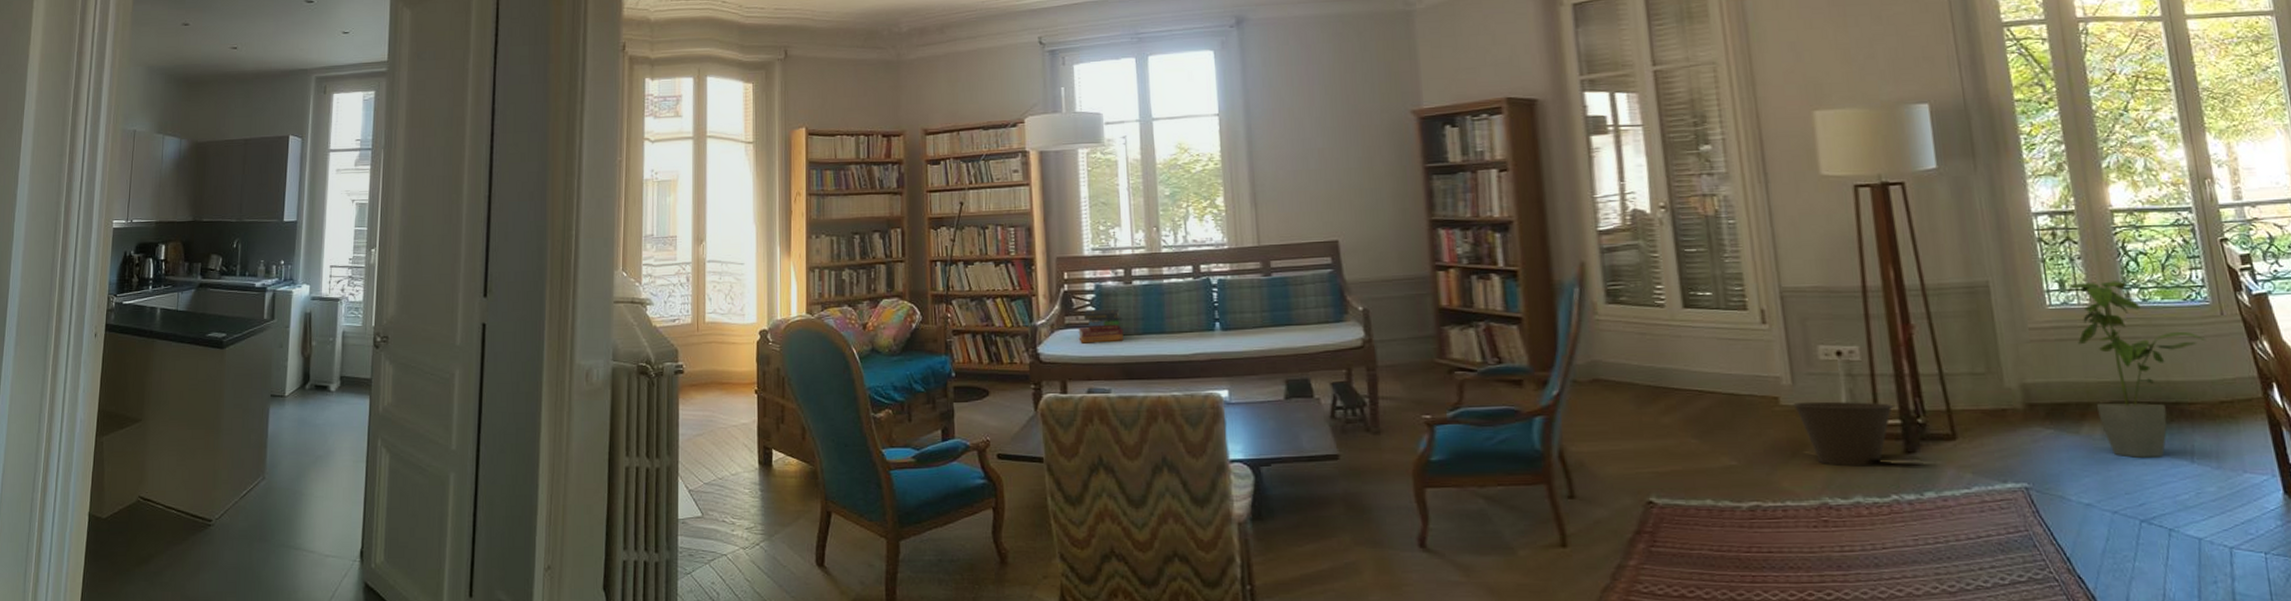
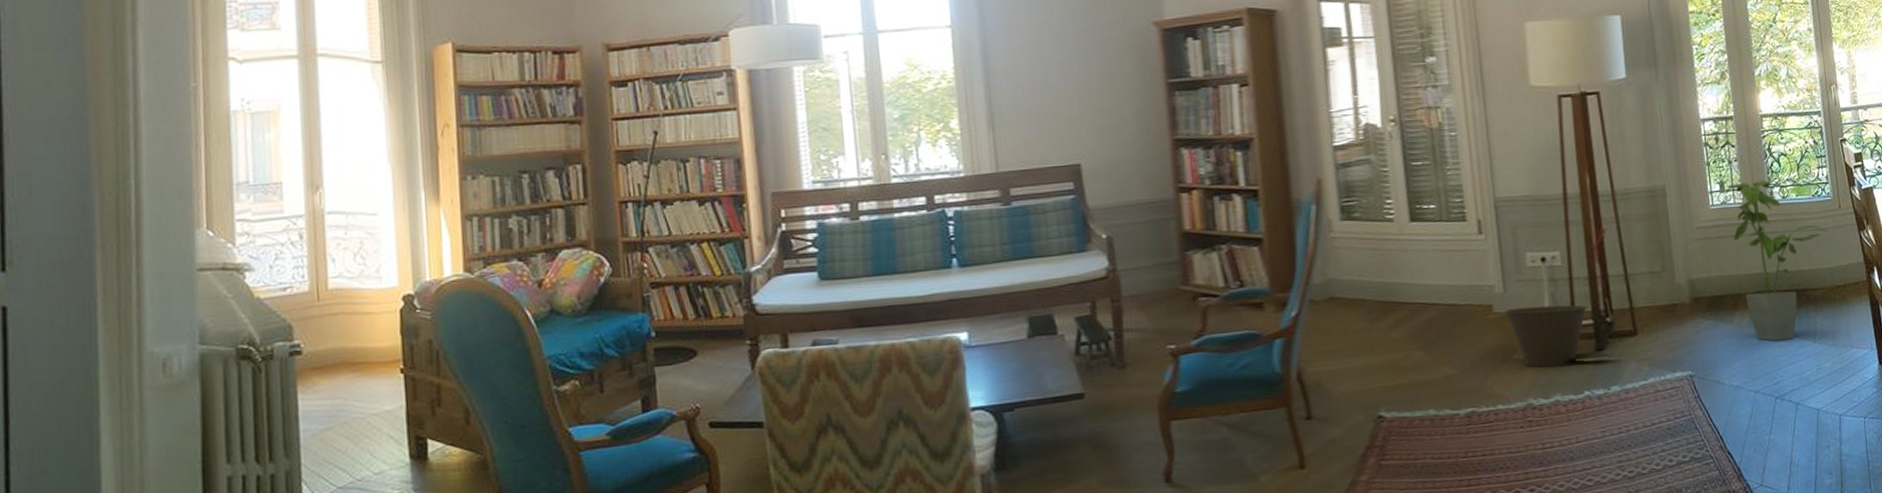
books: present [1078,309,1124,344] -> none [799,249,852,290]

